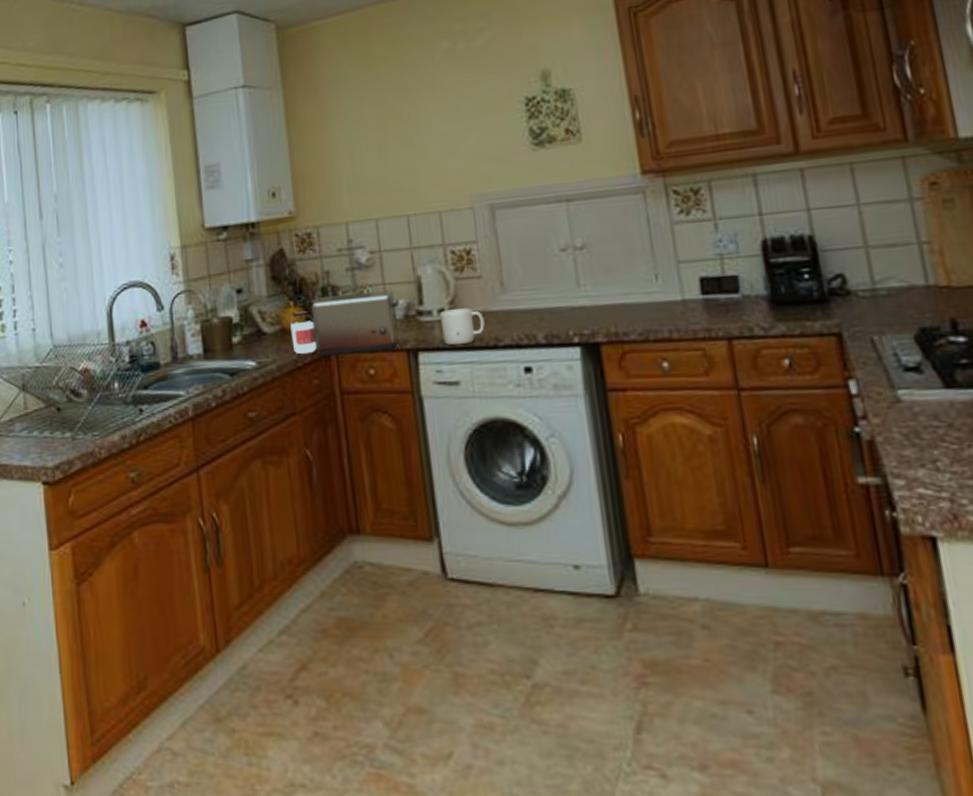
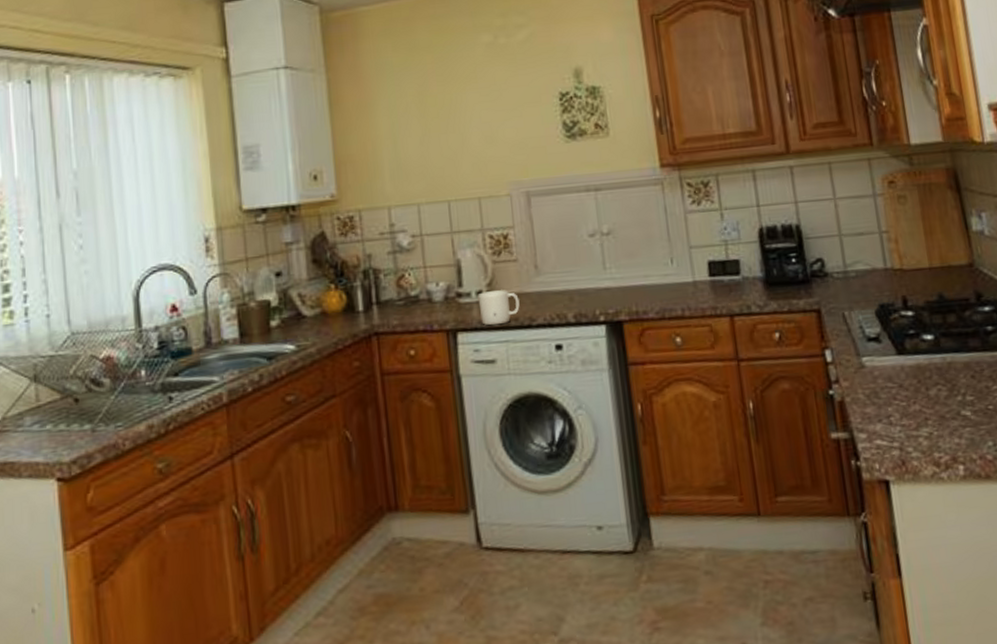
jar: present [290,310,317,355] -> none [330,293,358,337]
toaster: present [311,289,400,357] -> none [352,272,440,339]

